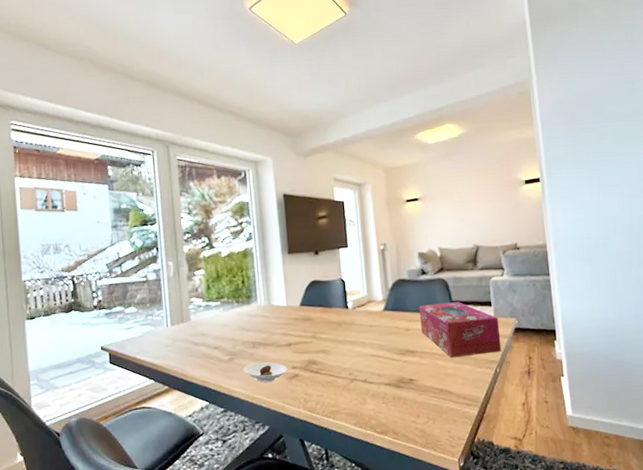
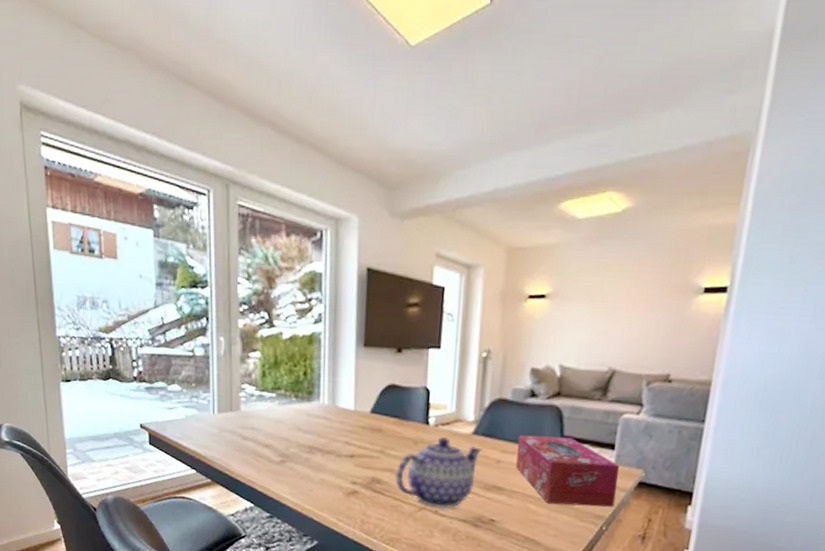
saucer: present [243,362,287,382] -> none [295,470,346,494]
teapot: none [327,317,393,378] -> present [394,437,482,509]

